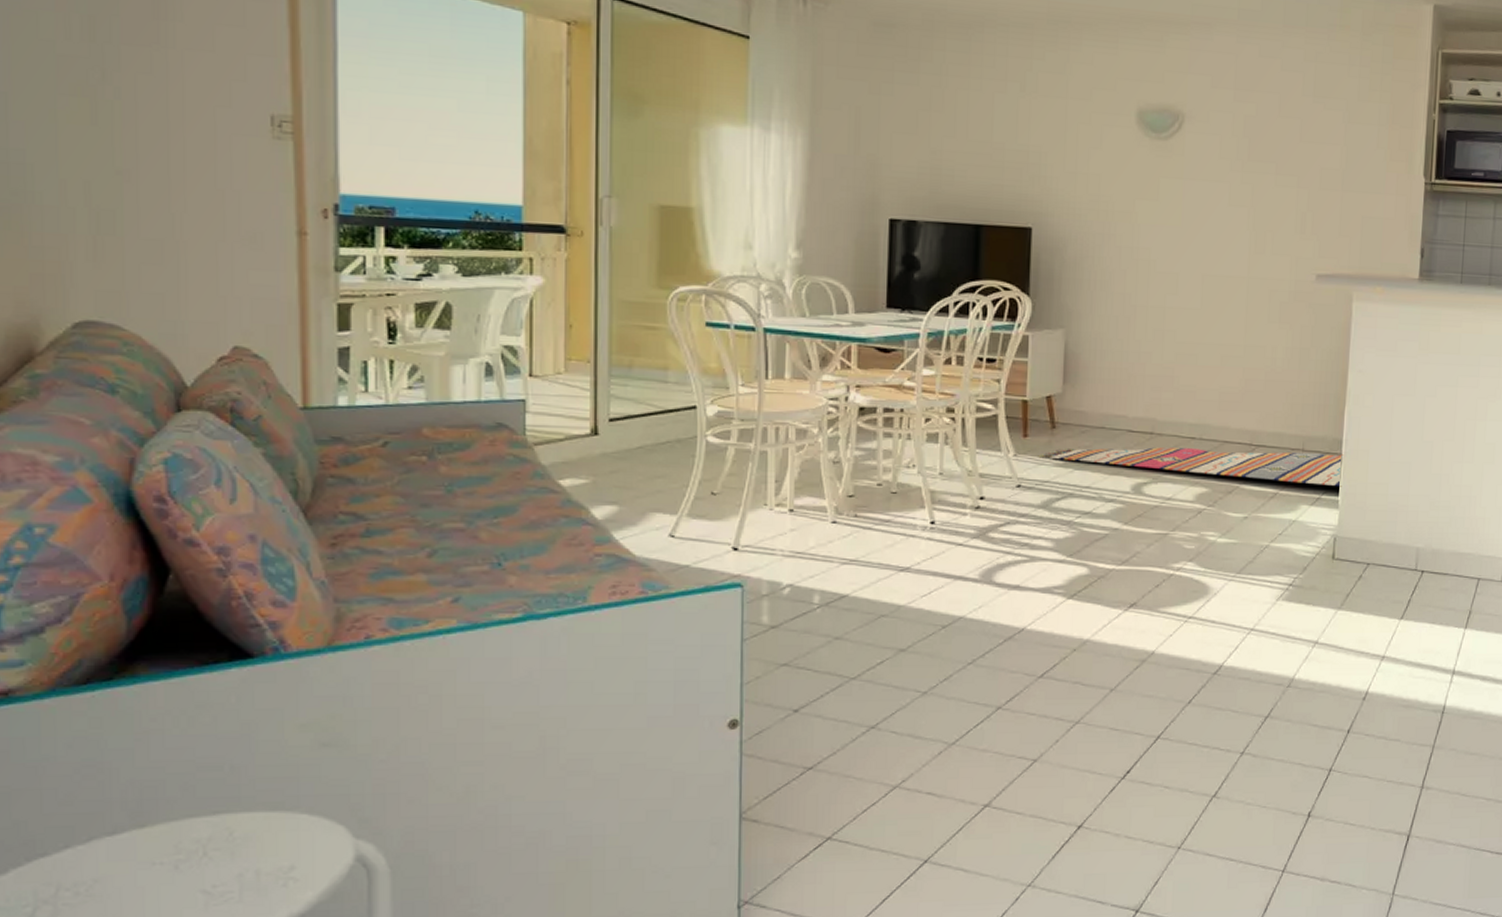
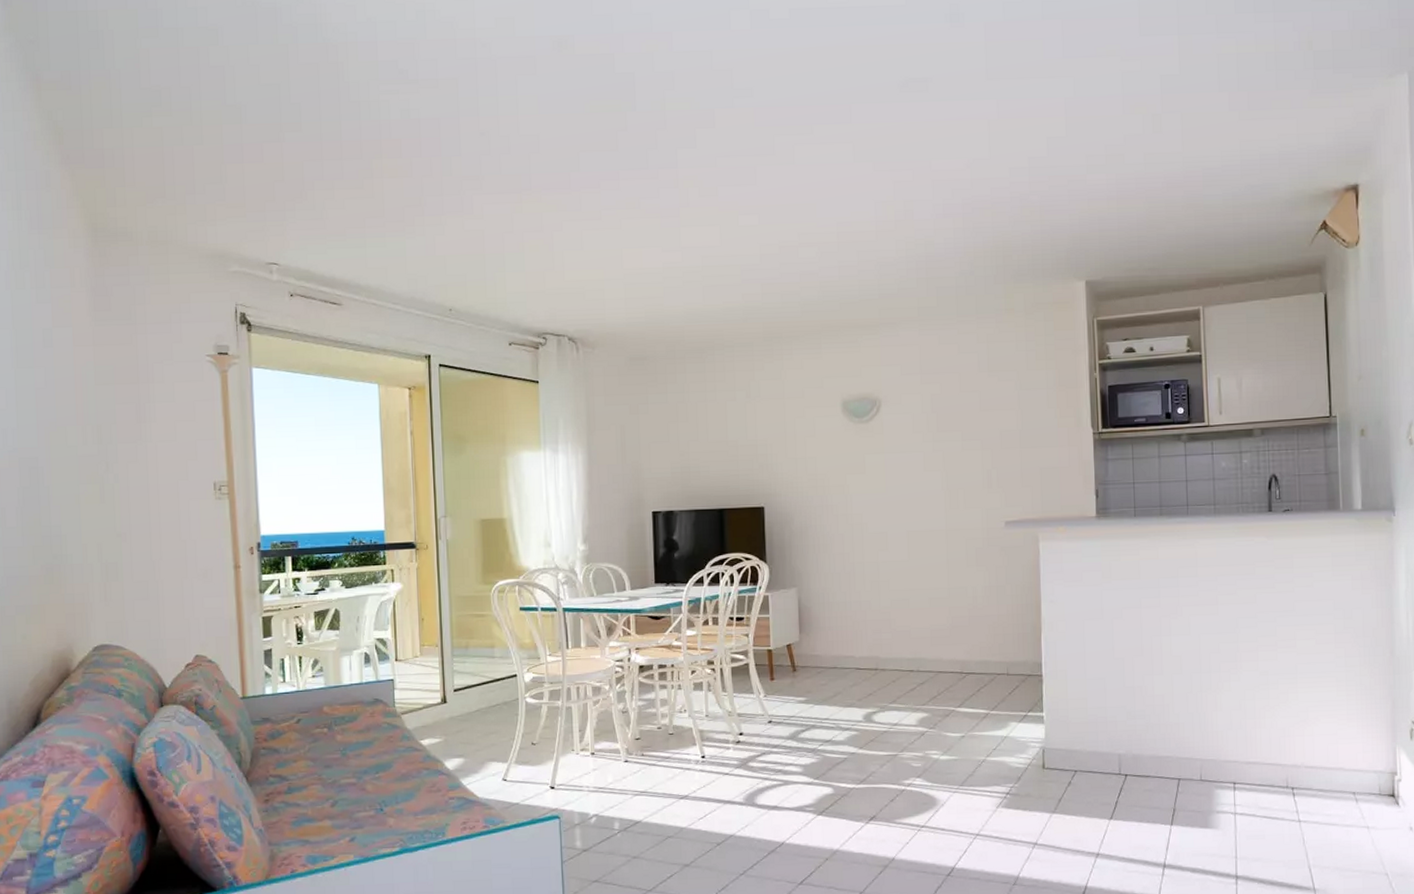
rug: present [1038,447,1344,487] -> none [784,675,1045,705]

